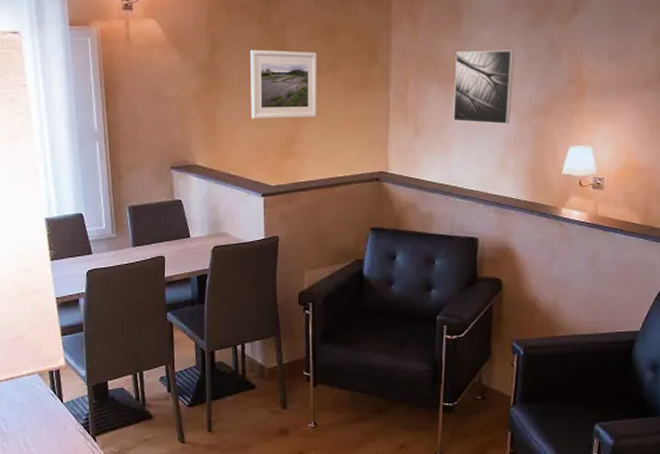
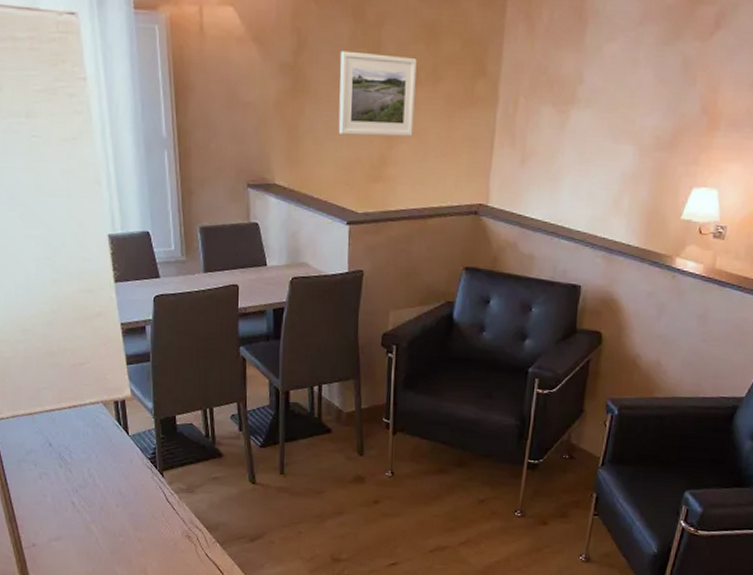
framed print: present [453,50,515,125] -> none [566,67,644,158]

